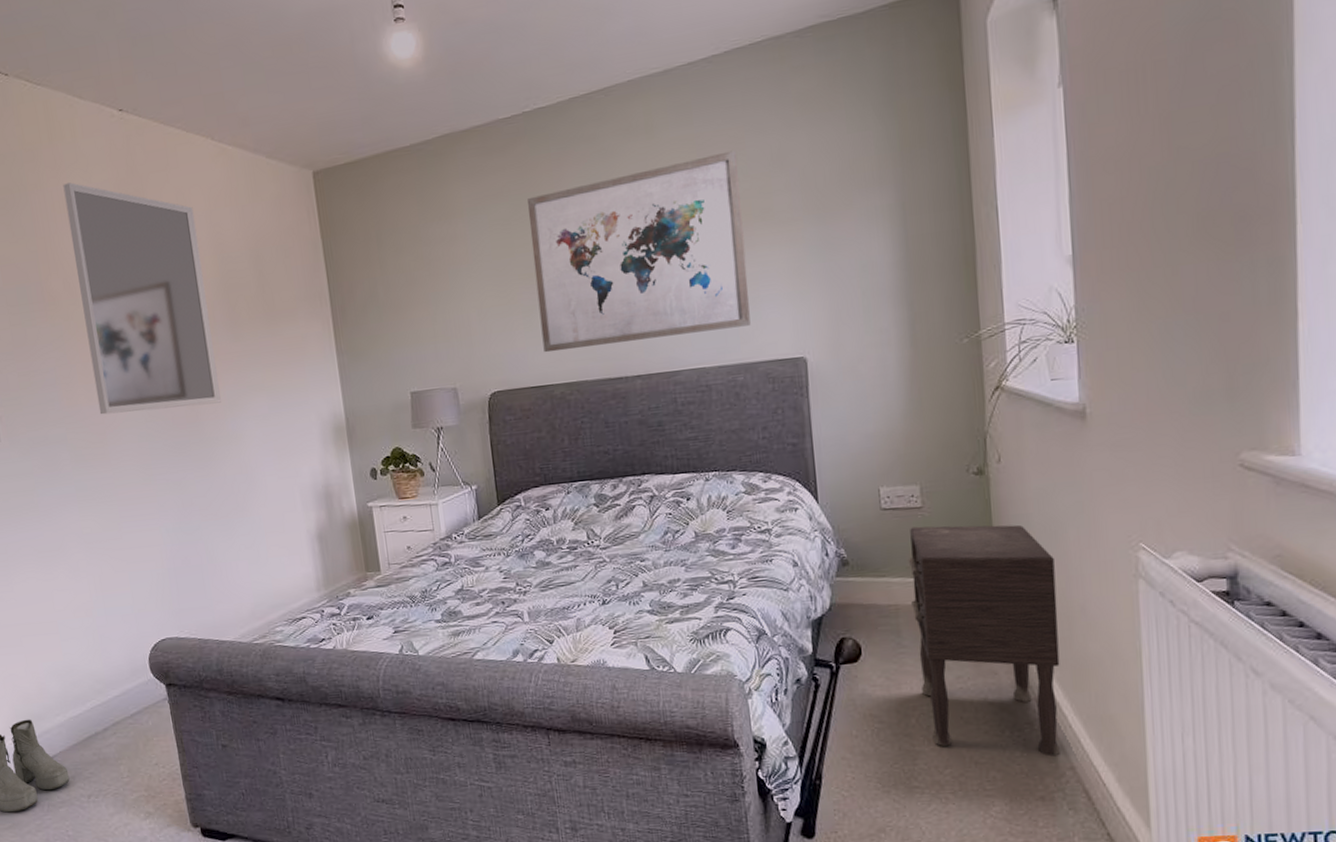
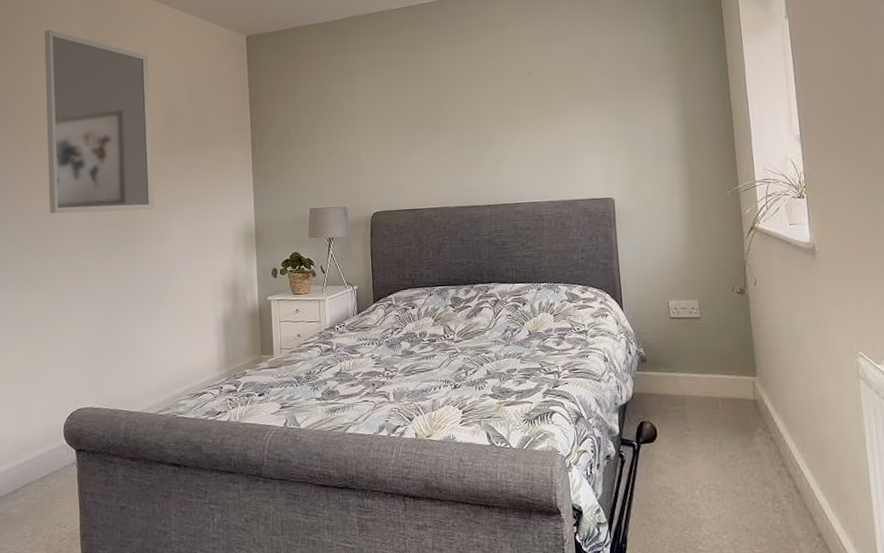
wall art: present [528,150,751,353] -> none [410,44,573,184]
nightstand: present [908,524,1060,757] -> none [691,332,810,525]

